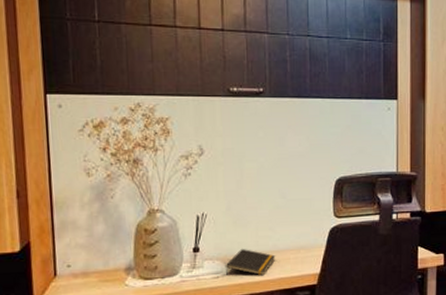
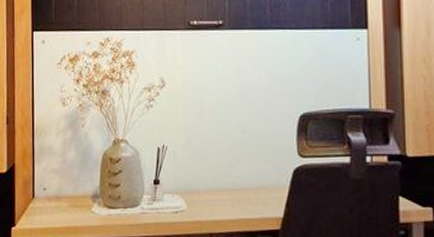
notepad: present [225,248,276,276] -> none [184,183,236,215]

